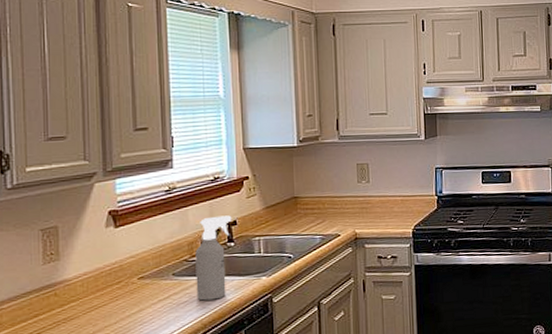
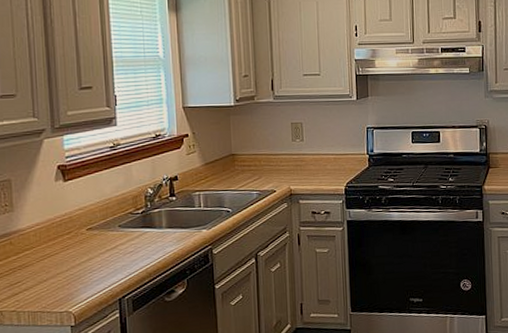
spray bottle: present [195,215,232,301] -> none [139,171,174,251]

